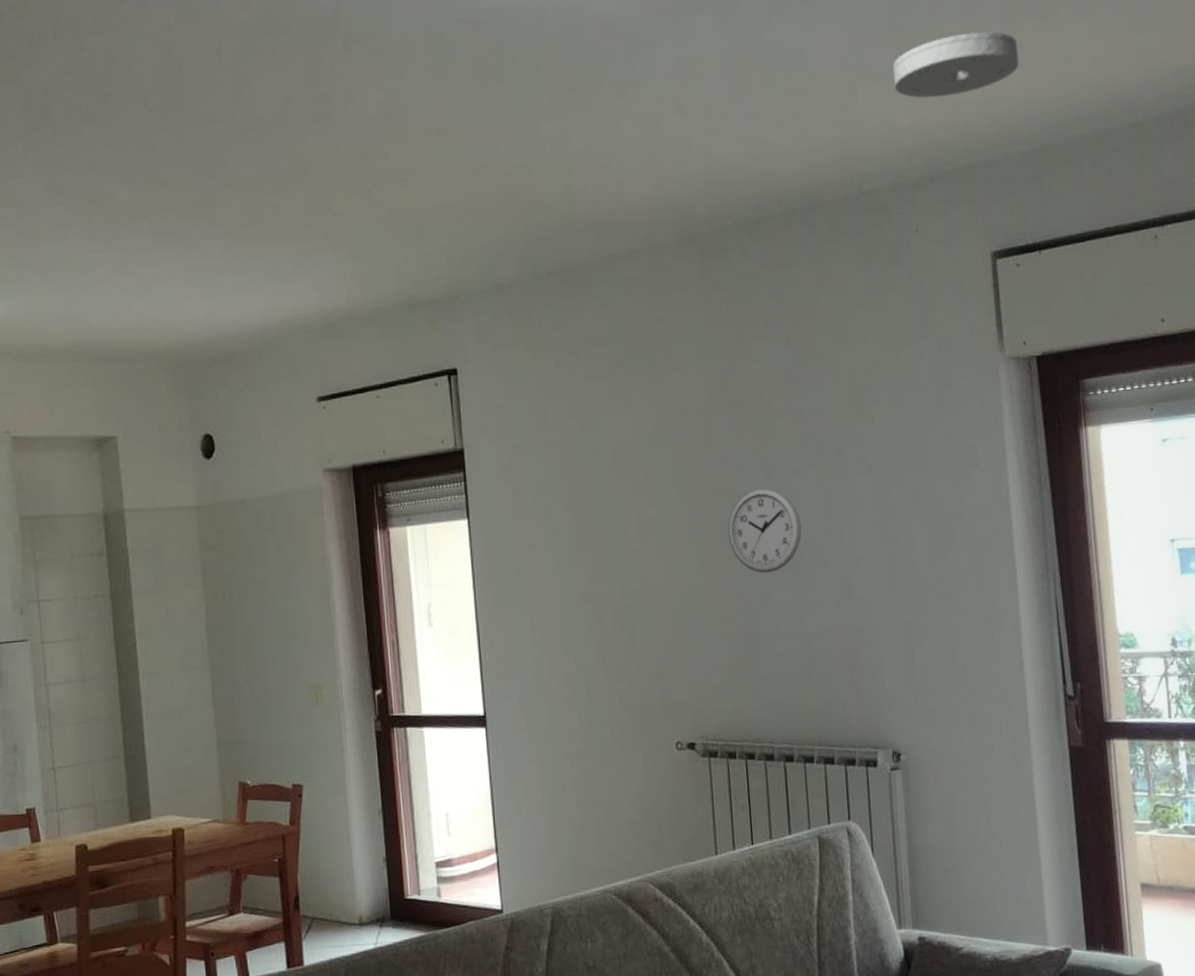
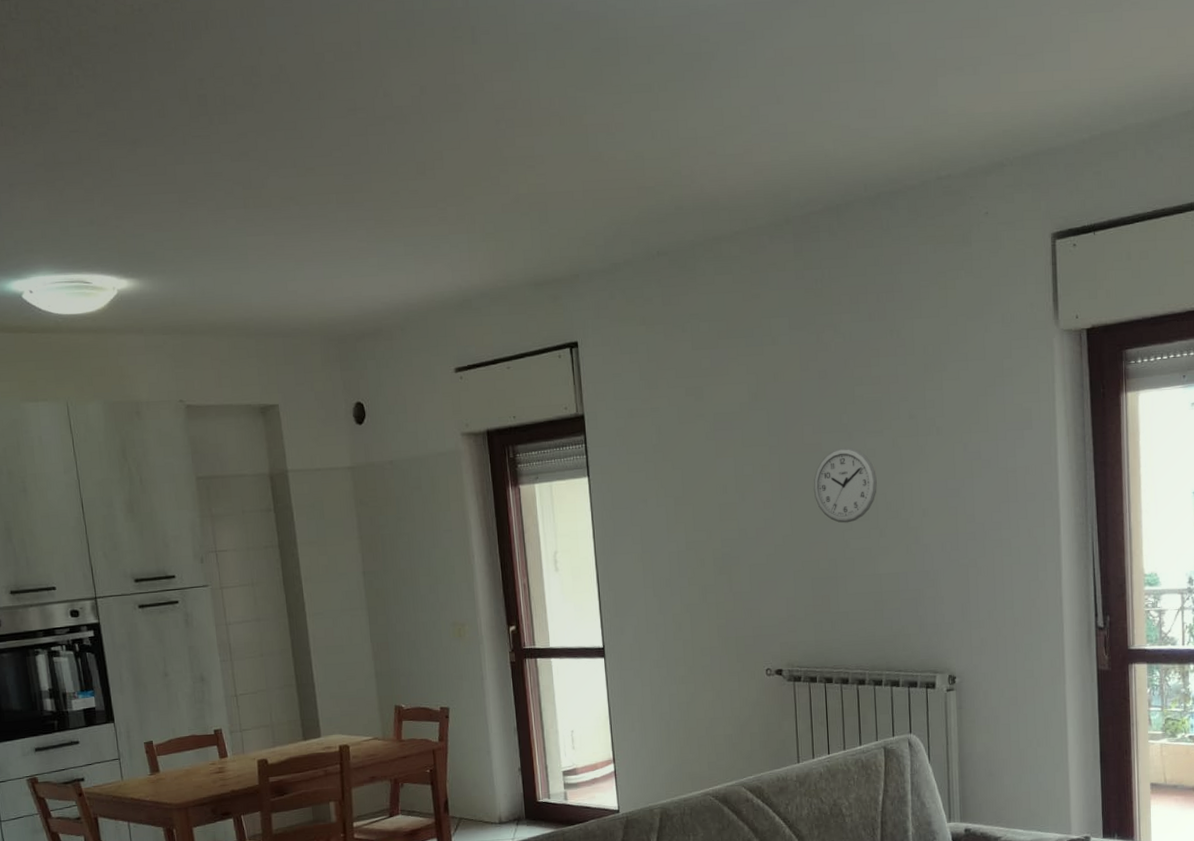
smoke detector: present [892,31,1019,98] -> none [970,24,1084,88]

